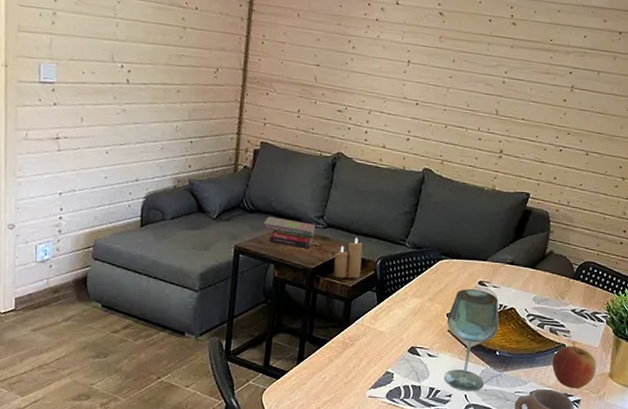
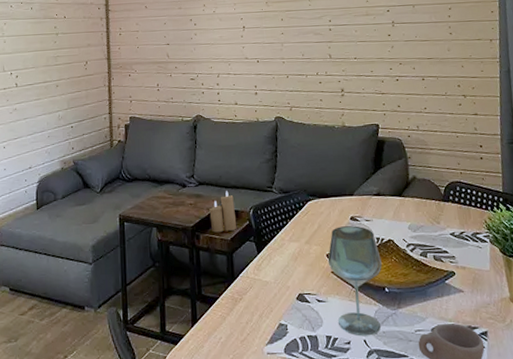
books: present [262,216,316,248] -> none [141,182,188,208]
apple: present [552,342,597,389] -> none [445,268,495,320]

